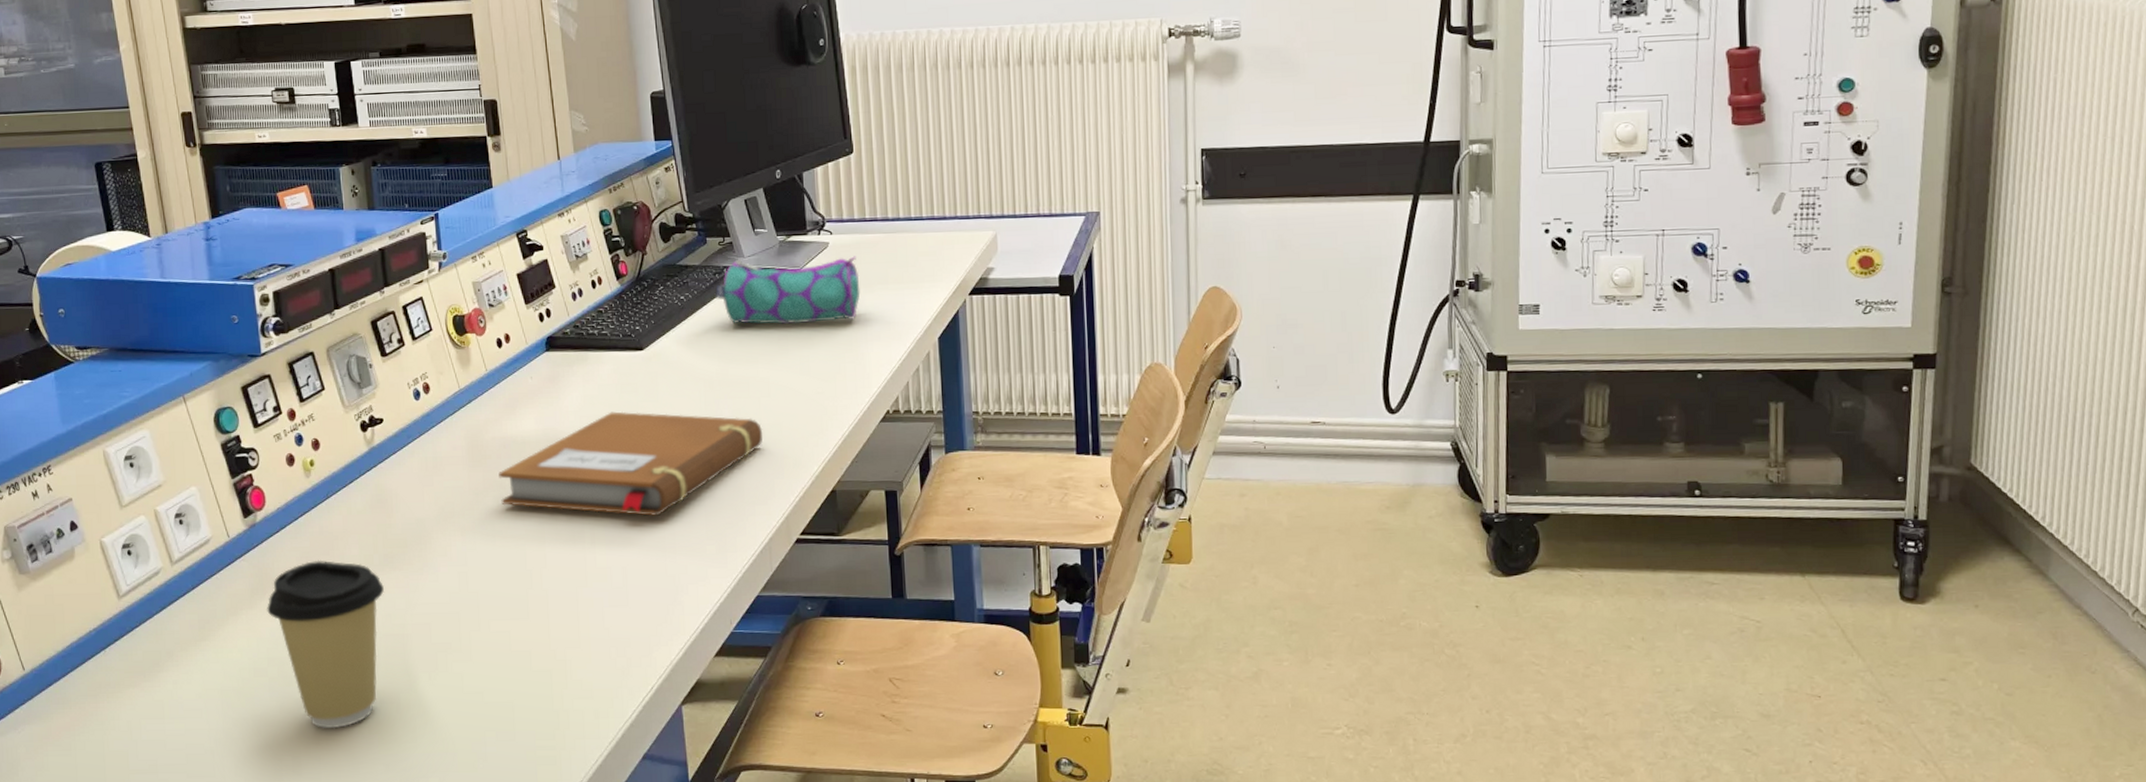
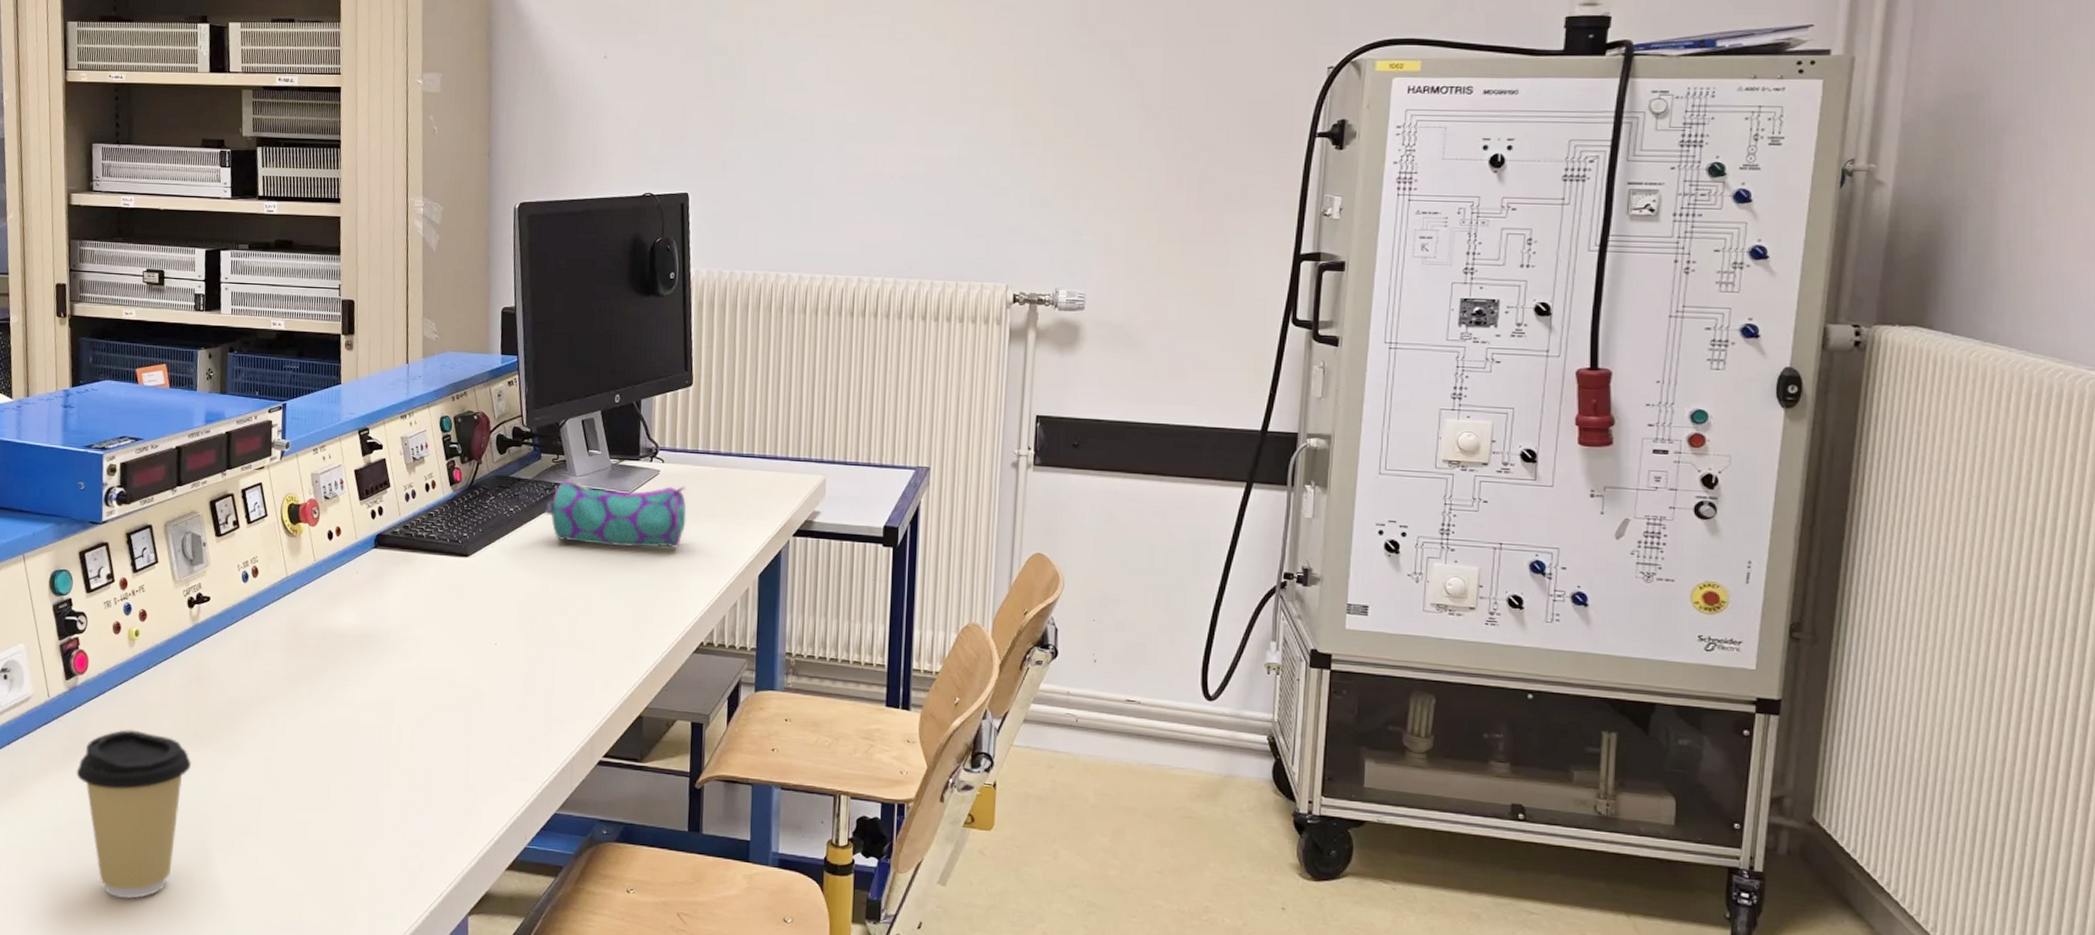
notebook: present [498,411,764,516] -> none [314,614,577,722]

